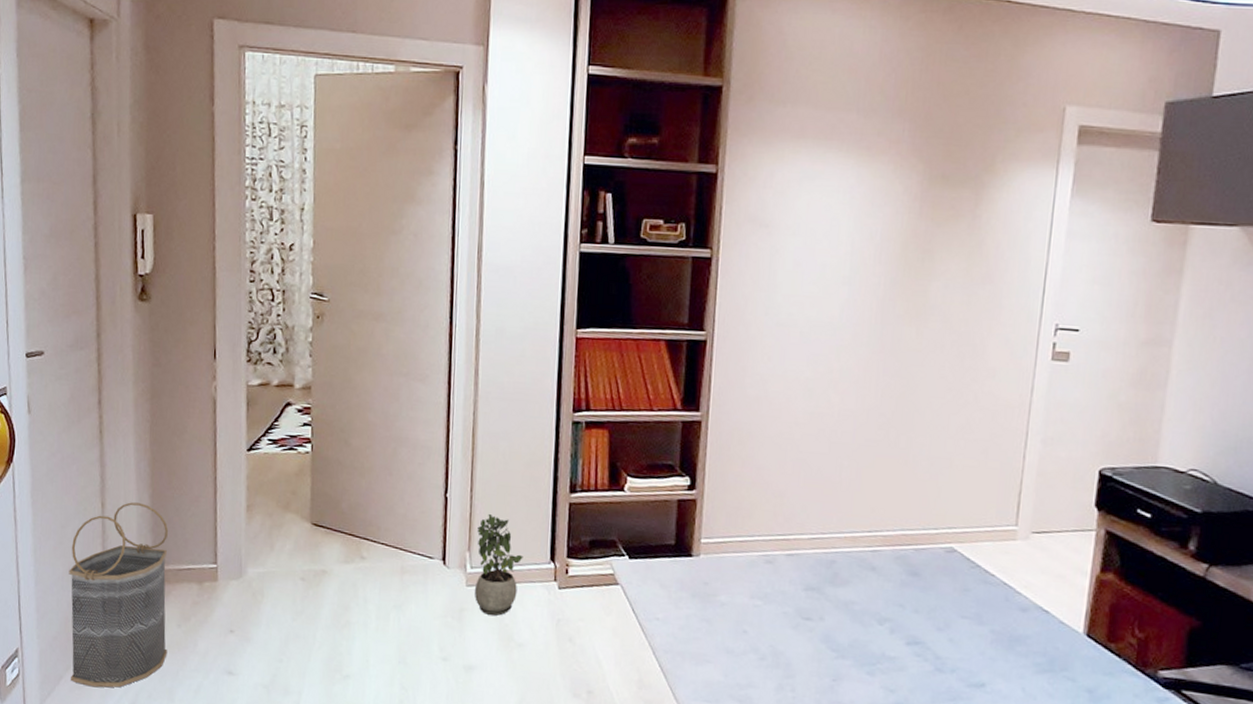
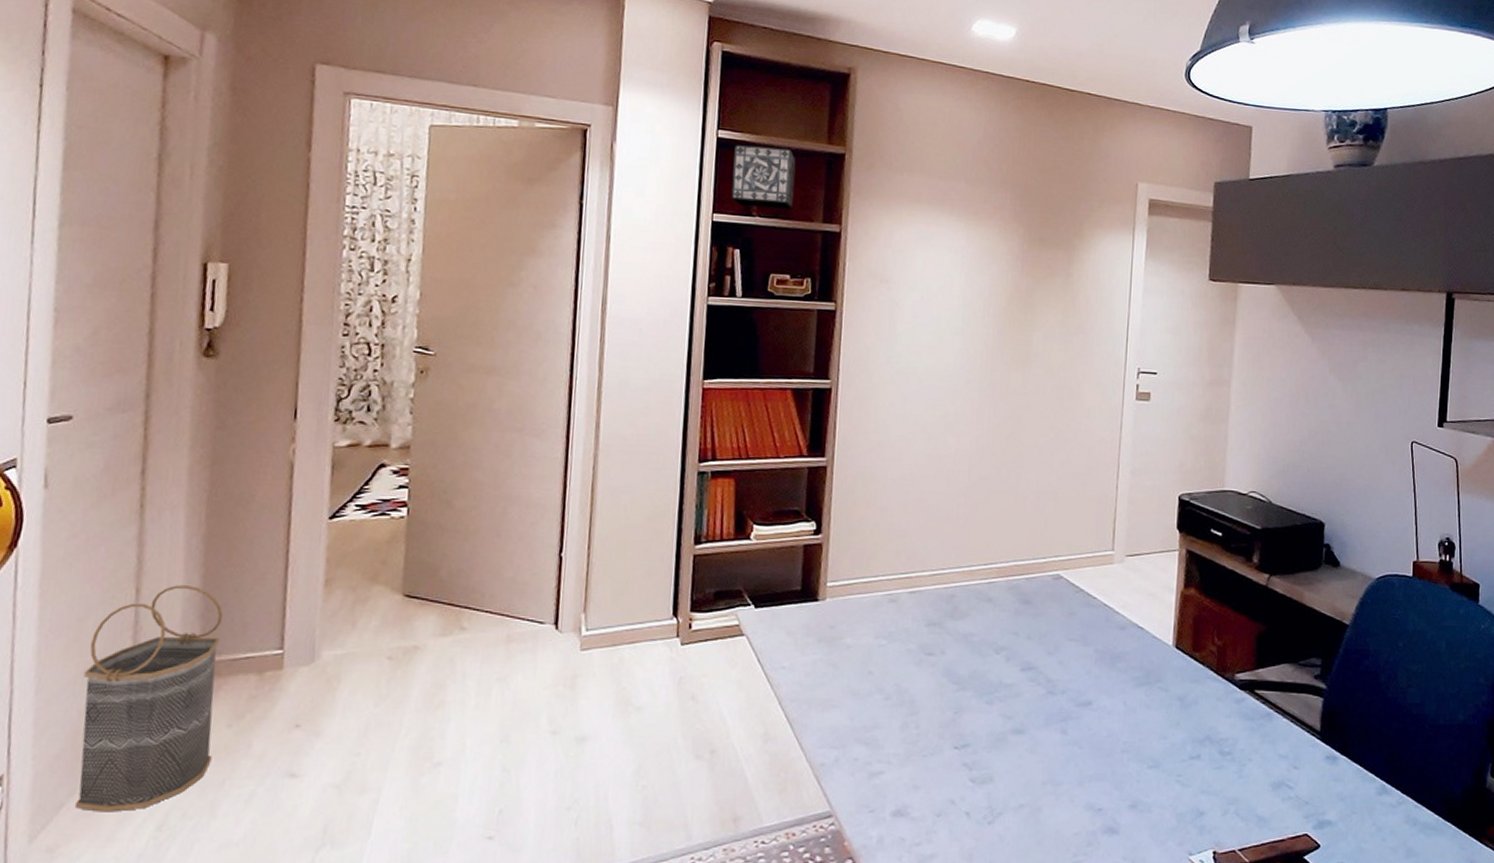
potted plant: present [475,513,523,616] -> none [590,571,644,679]
decorative box: none [602,81,670,150] -> present [731,145,796,210]

